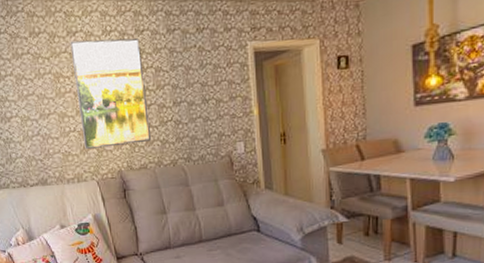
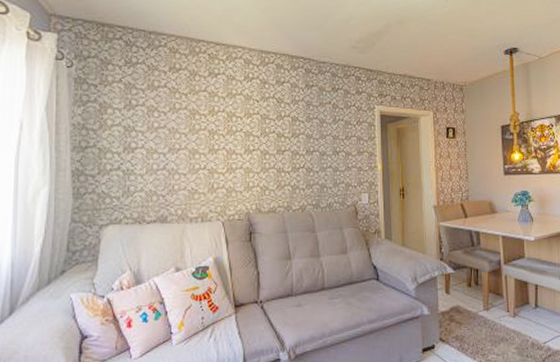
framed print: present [70,38,151,149] -> none [210,81,282,188]

